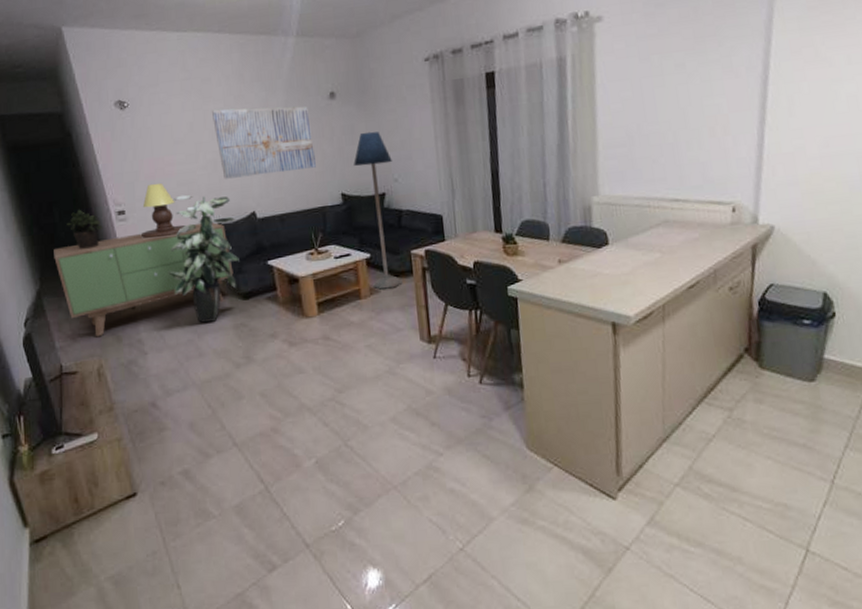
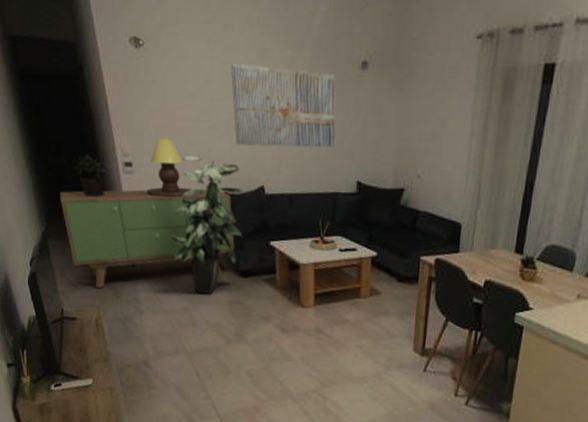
floor lamp: present [354,131,403,290] -> none [373,115,418,293]

